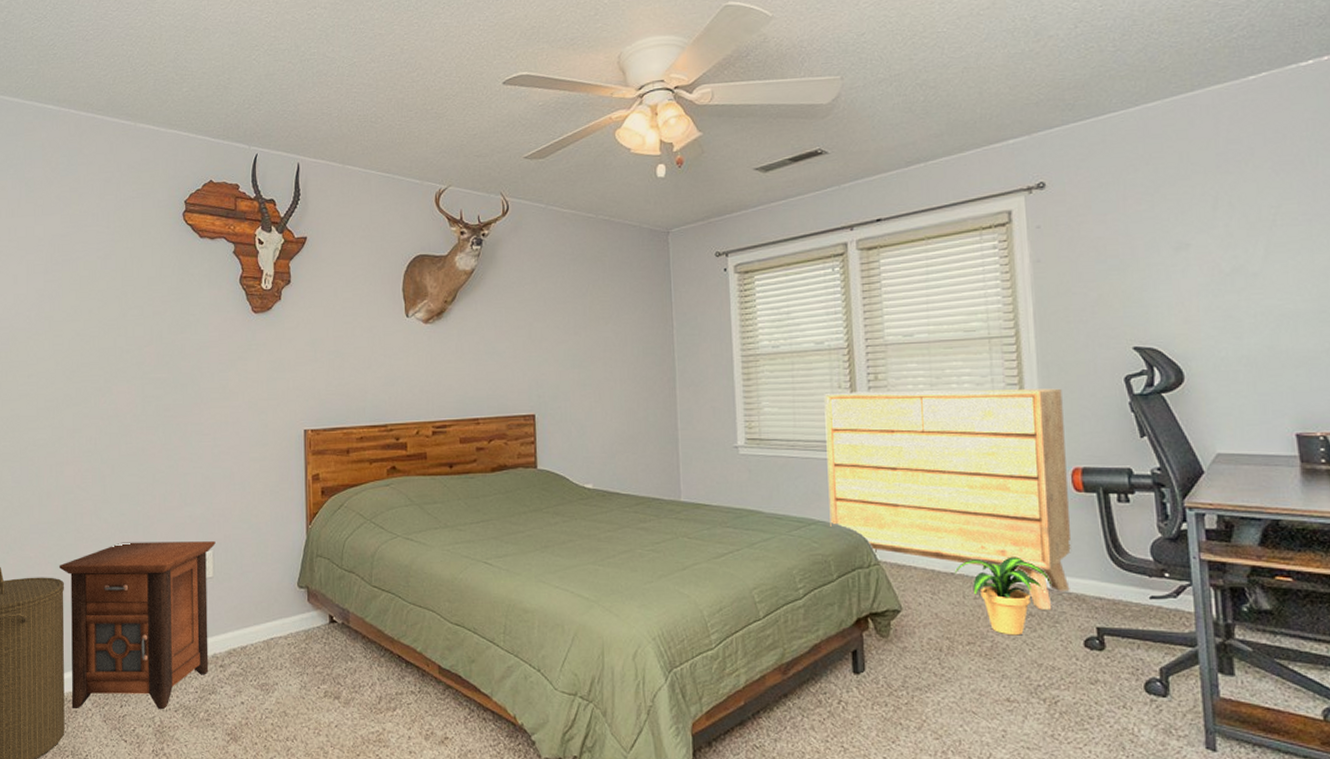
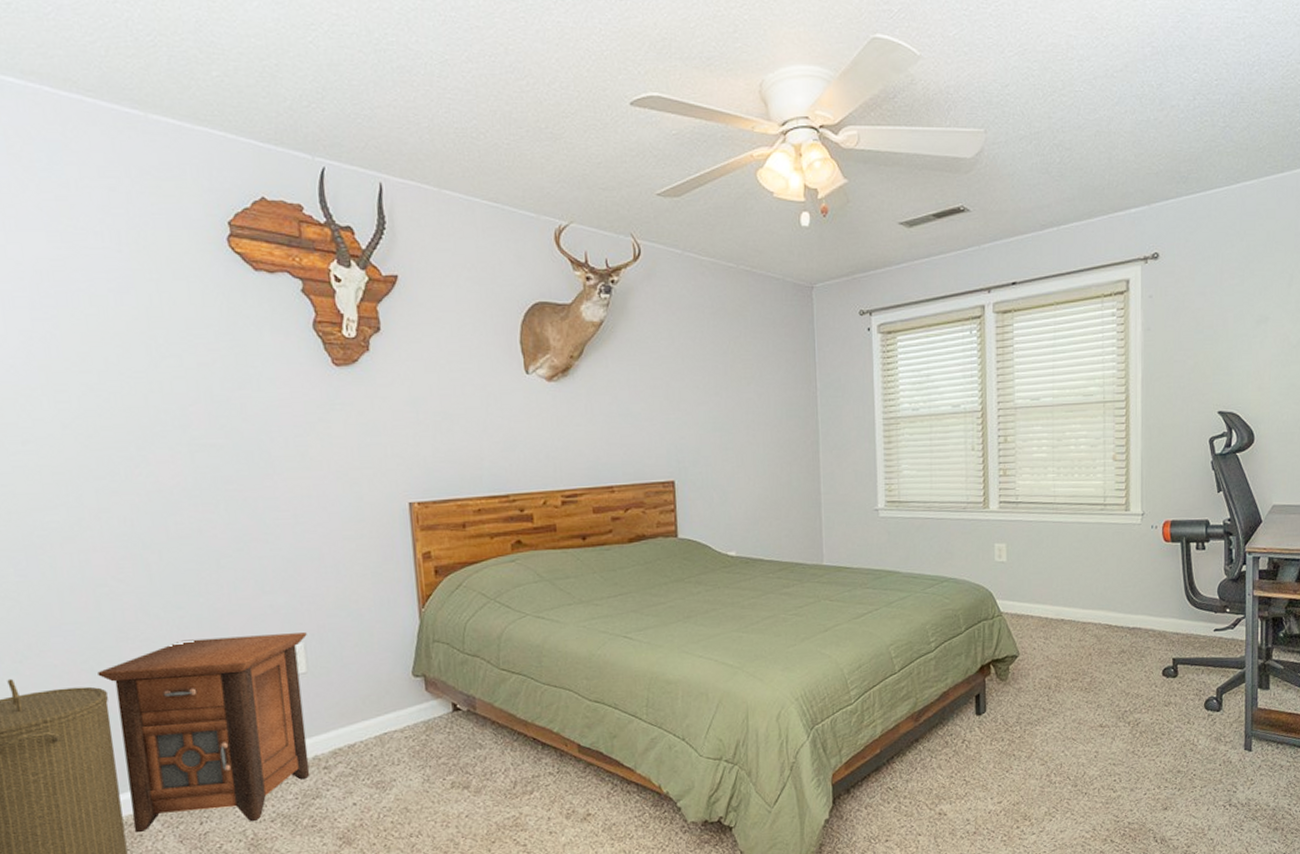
dresser: present [824,388,1071,610] -> none [959,449,1160,647]
potted plant: present [954,556,1051,636] -> none [1064,601,1140,671]

